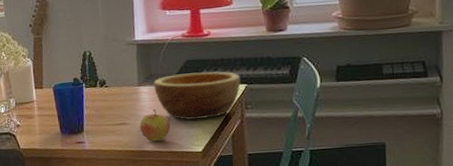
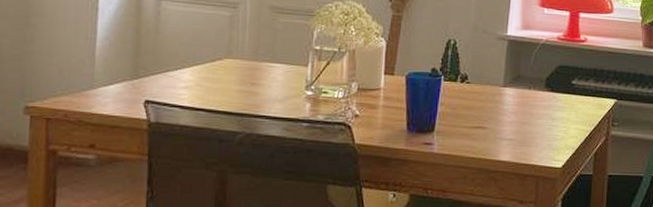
apple: present [139,108,170,141] -> none [498,114,532,151]
bowl: present [154,71,241,120] -> none [520,79,611,132]

